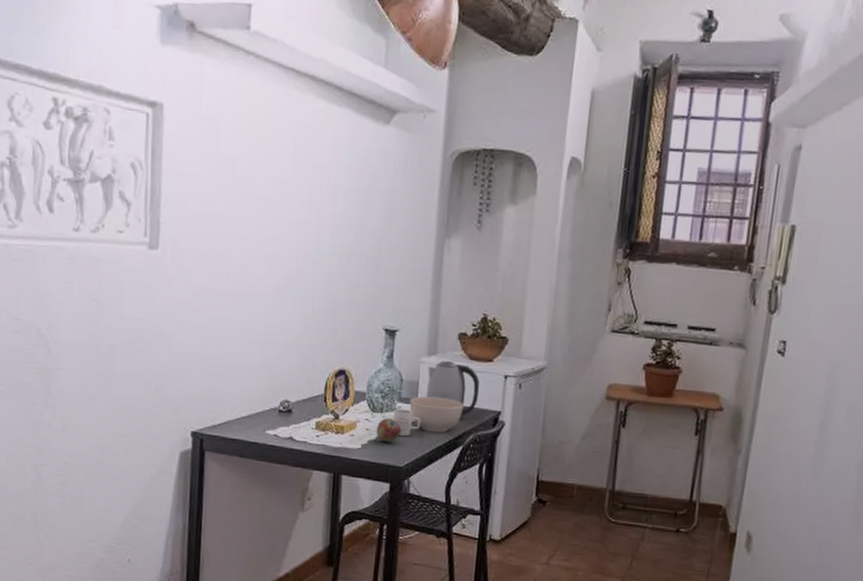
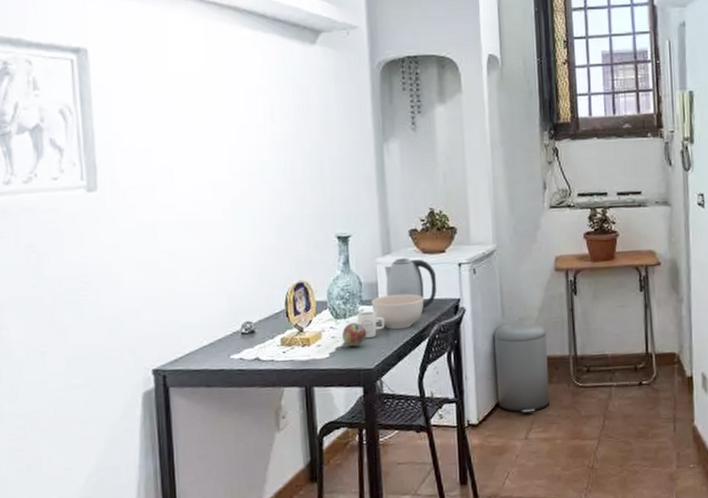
pedal bin: none [523,445,586,539] -> present [494,322,550,413]

